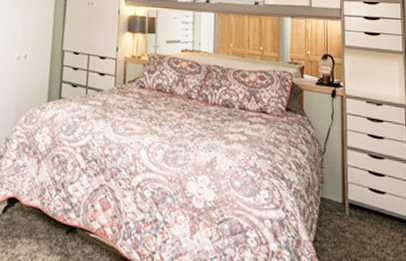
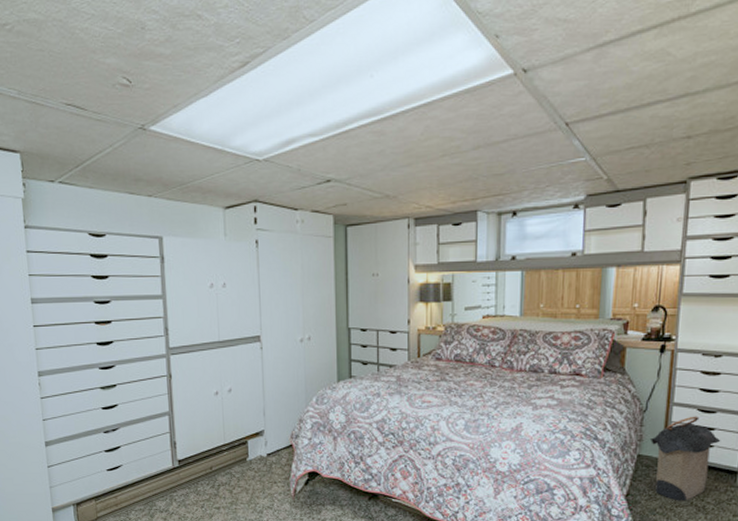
laundry hamper: none [330,161,391,251] -> present [649,416,721,501]

